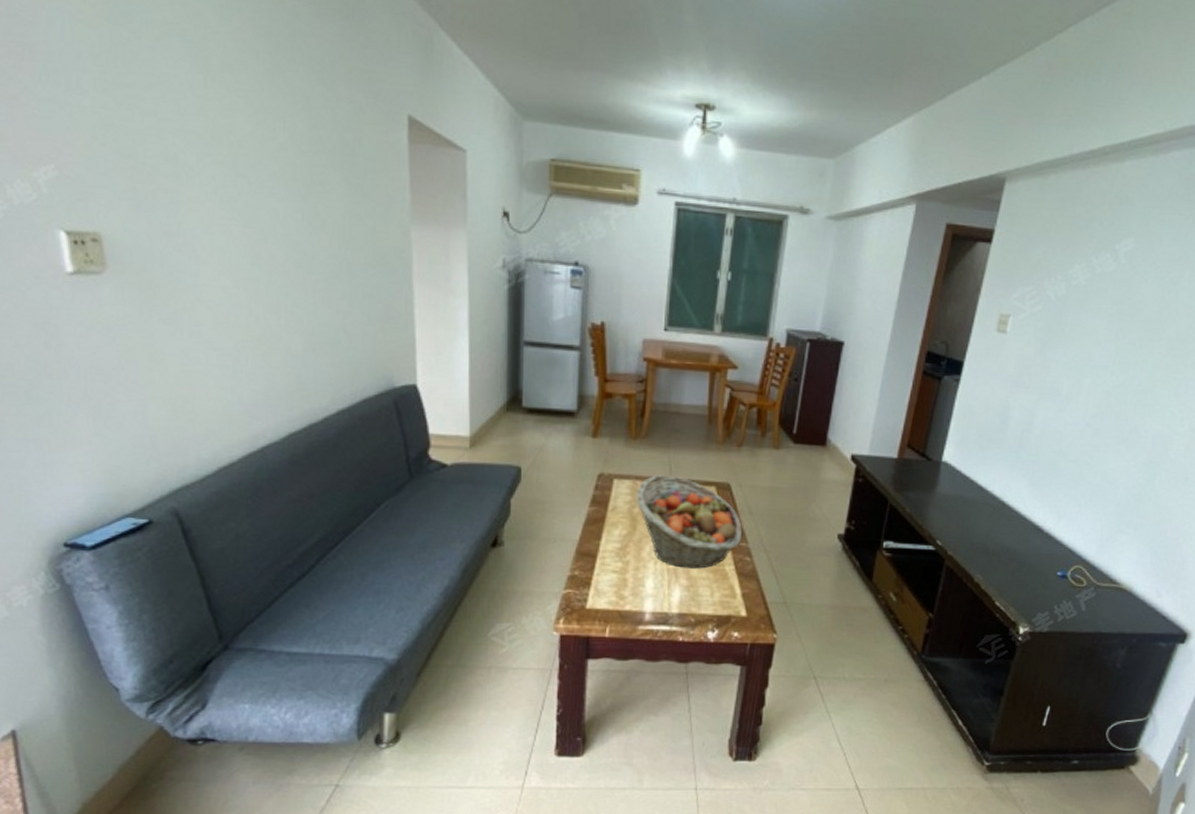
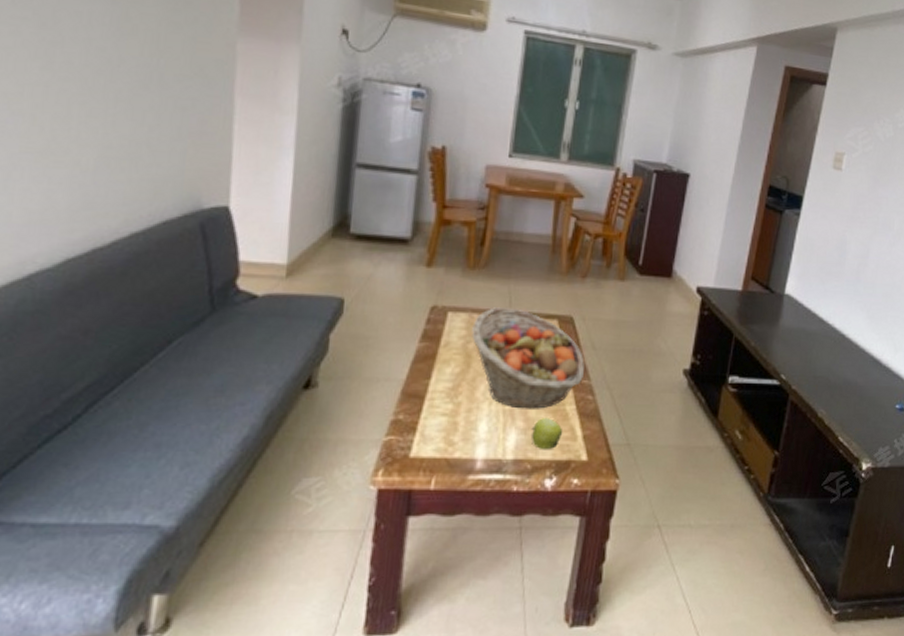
apple: none [693,577,723,605] -> present [531,418,563,449]

